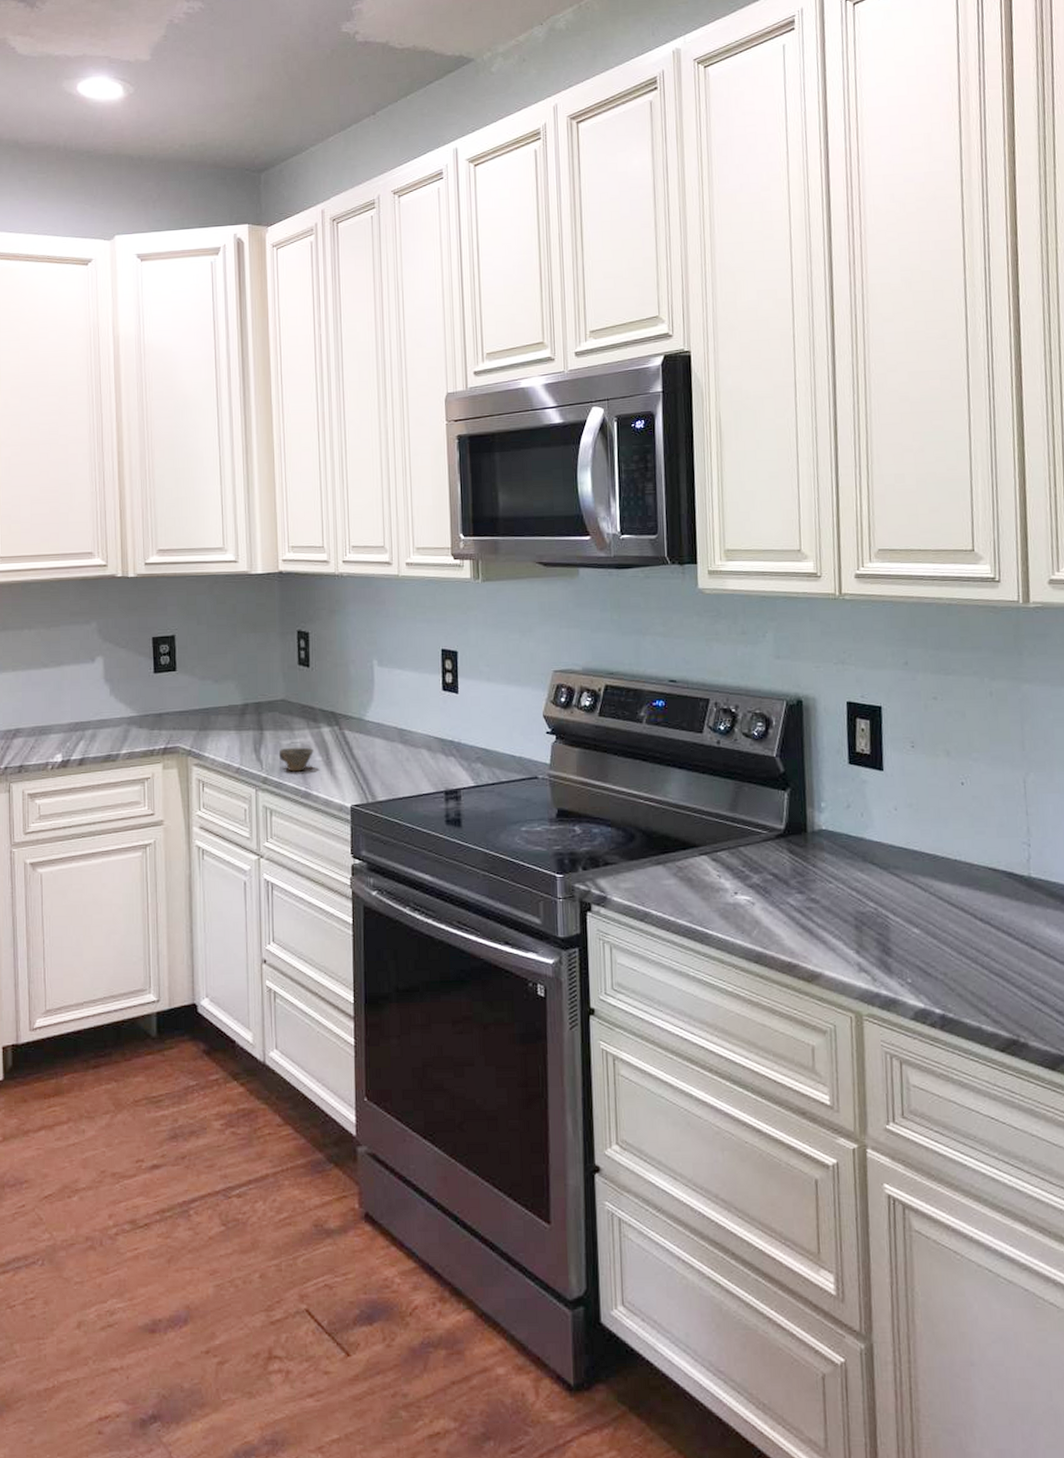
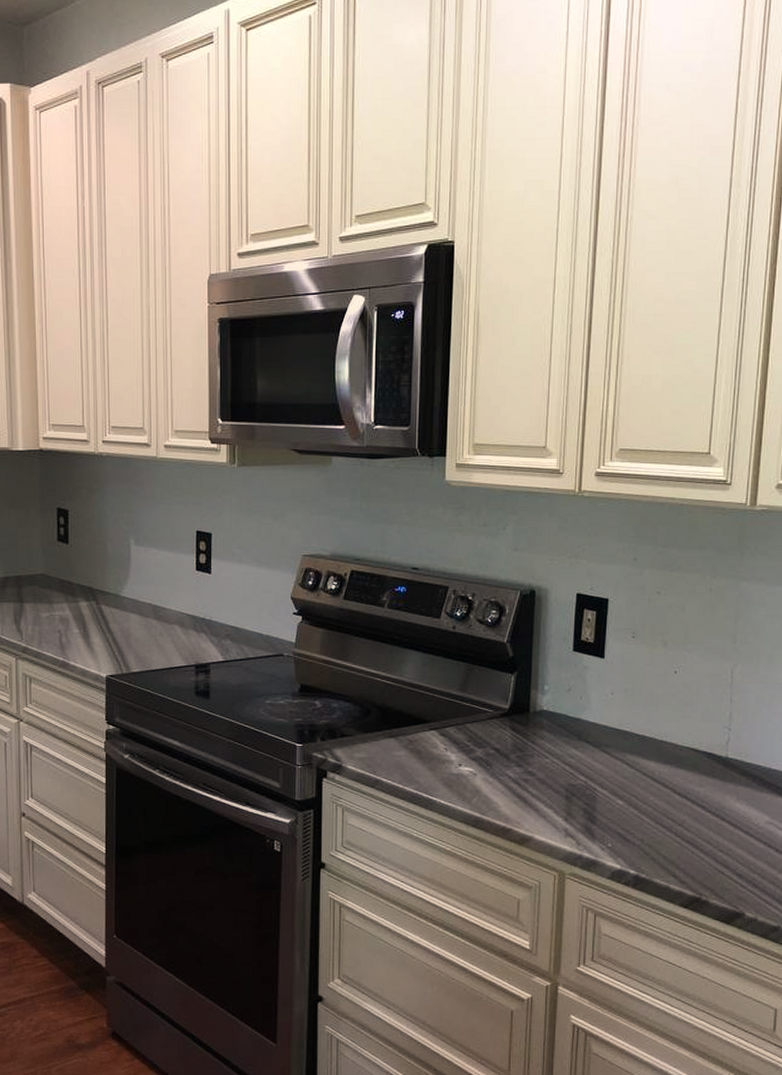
cup: present [279,747,313,772] -> none [39,620,71,643]

